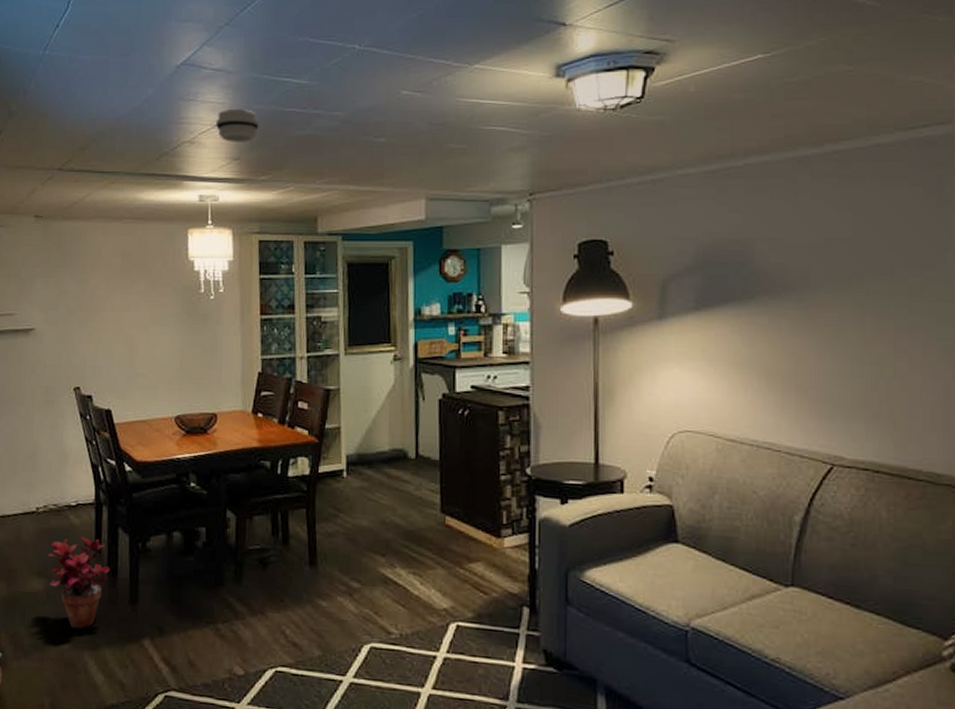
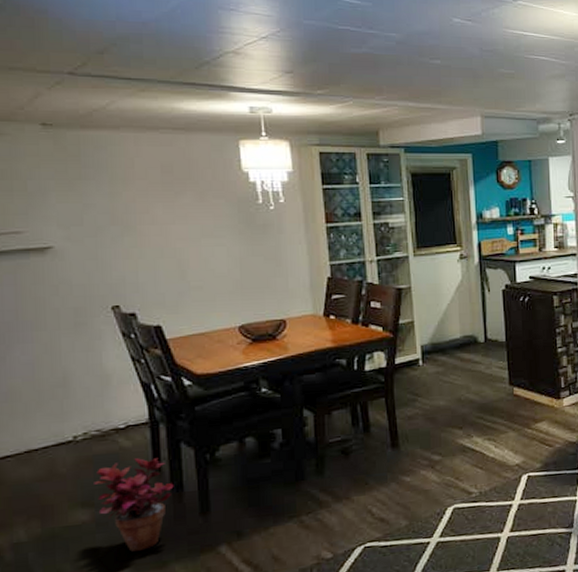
smoke detector: present [216,108,259,142] -> none [263,21,311,56]

